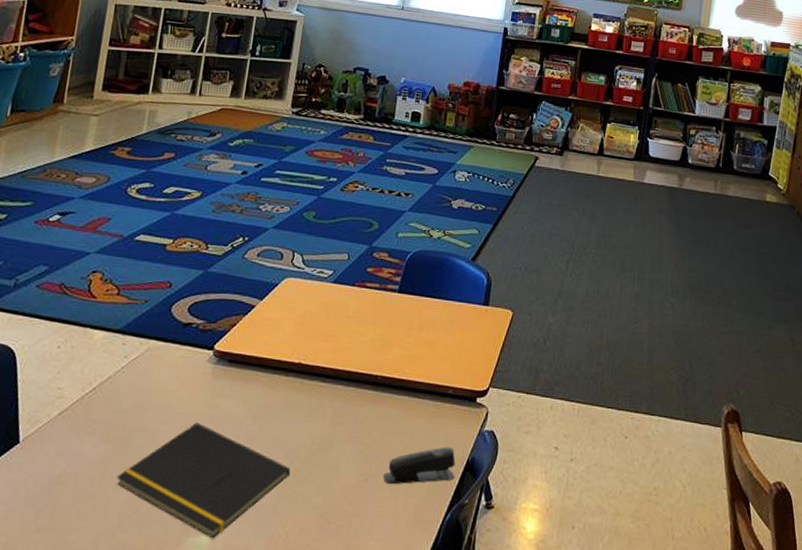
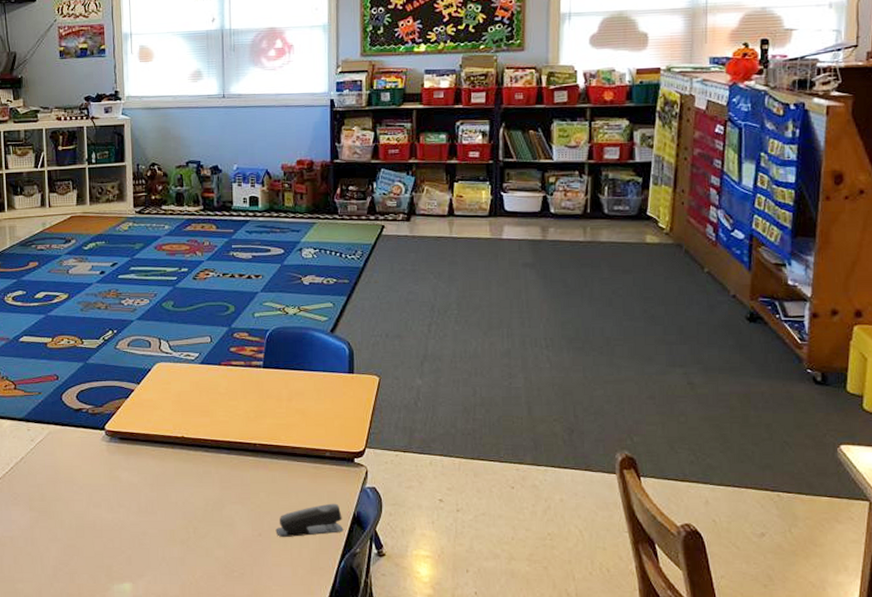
notepad: present [117,422,291,539] -> none [45,491,192,586]

